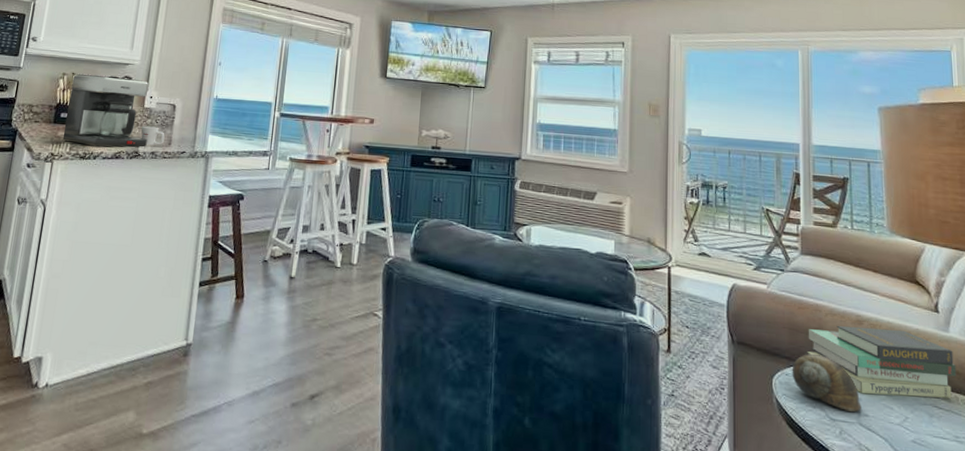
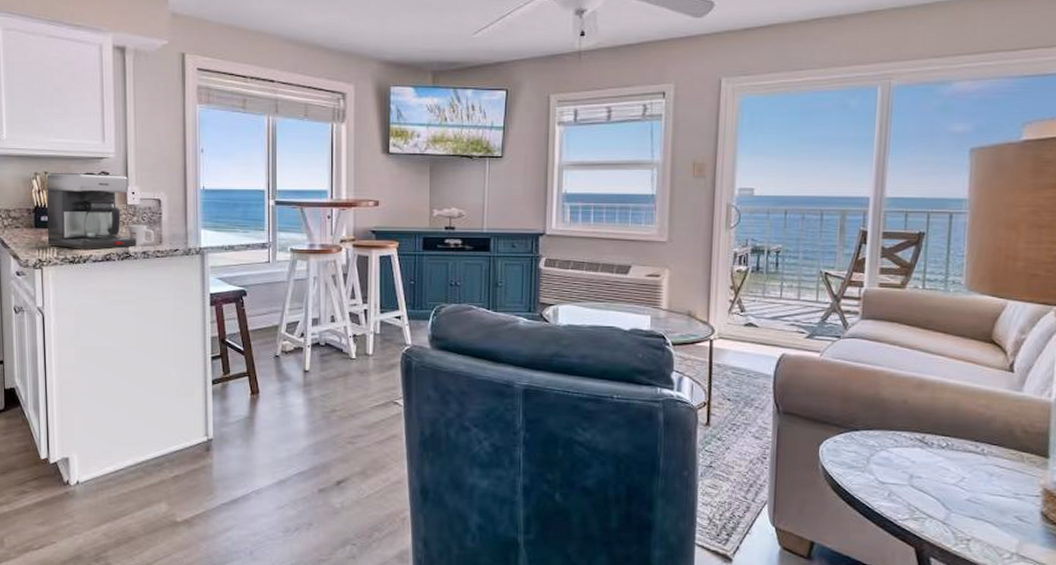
seashell: present [792,354,861,413] -> none [841,420,915,475]
books: present [807,325,957,398] -> none [859,390,1026,458]

